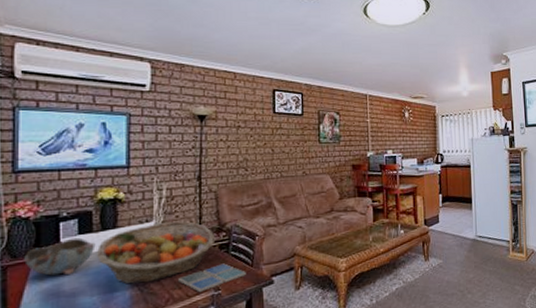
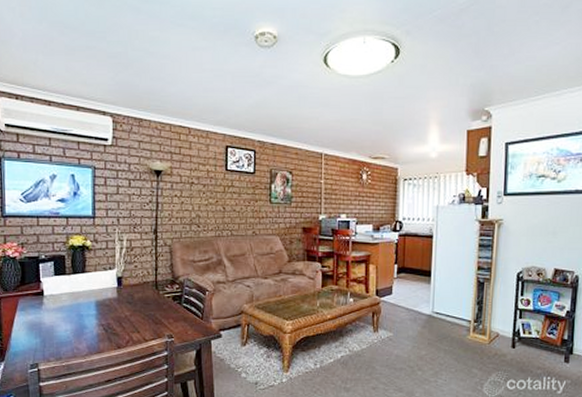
bowl: present [24,237,96,276] -> none [13,278,68,309]
fruit basket: present [97,221,216,285] -> none [70,270,170,324]
drink coaster: present [179,263,246,293] -> none [137,314,196,338]

